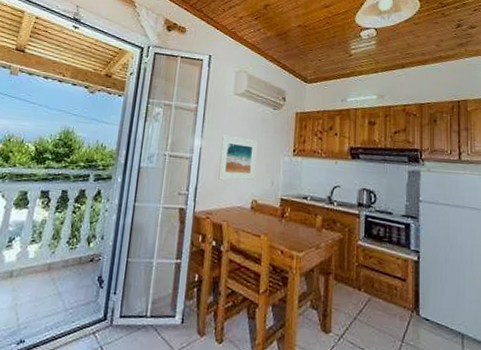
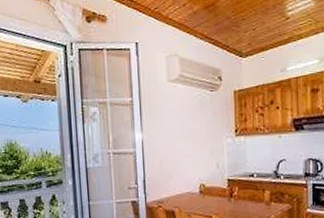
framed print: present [218,134,258,181] -> none [162,125,200,170]

